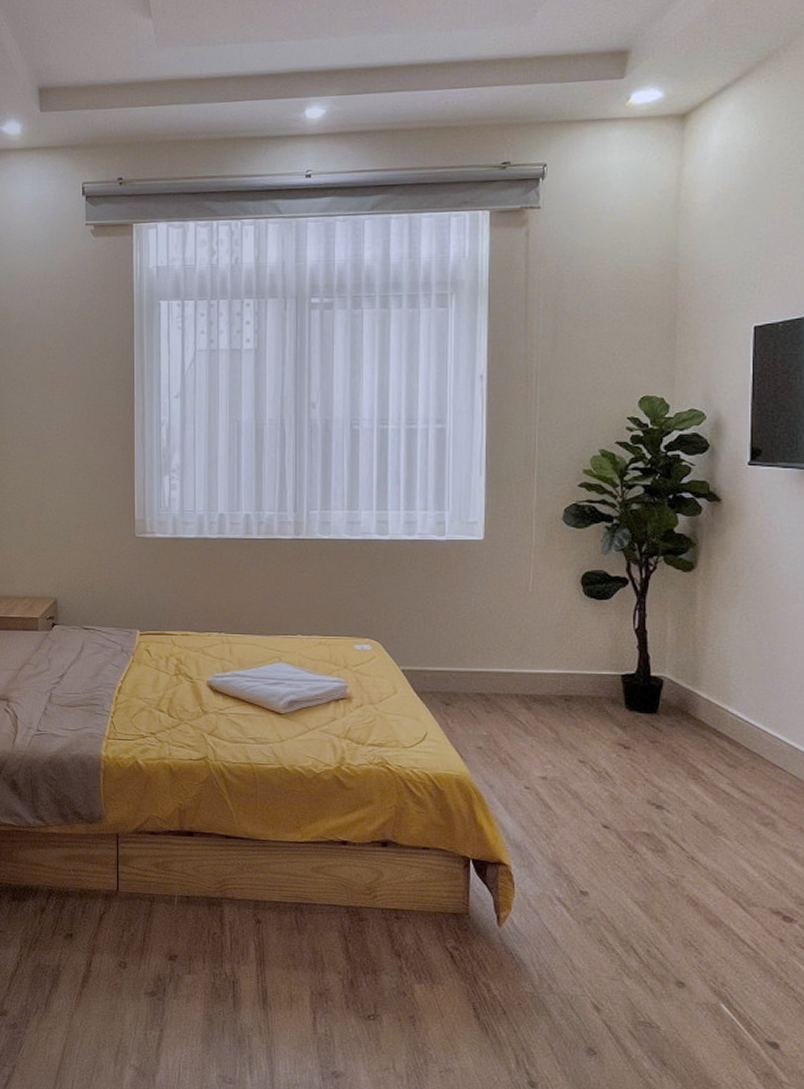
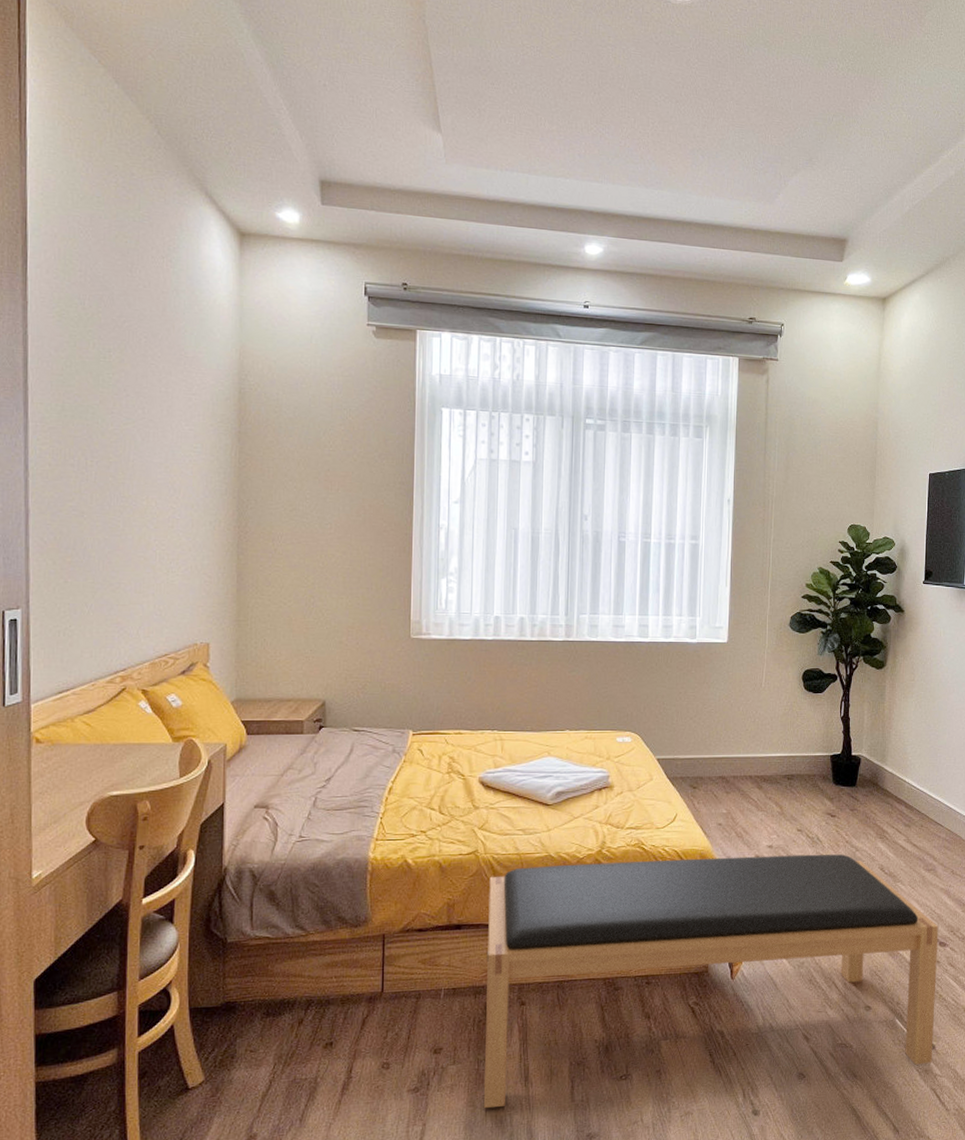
bench: none [219,778,781,1067] -> present [483,854,939,1109]

